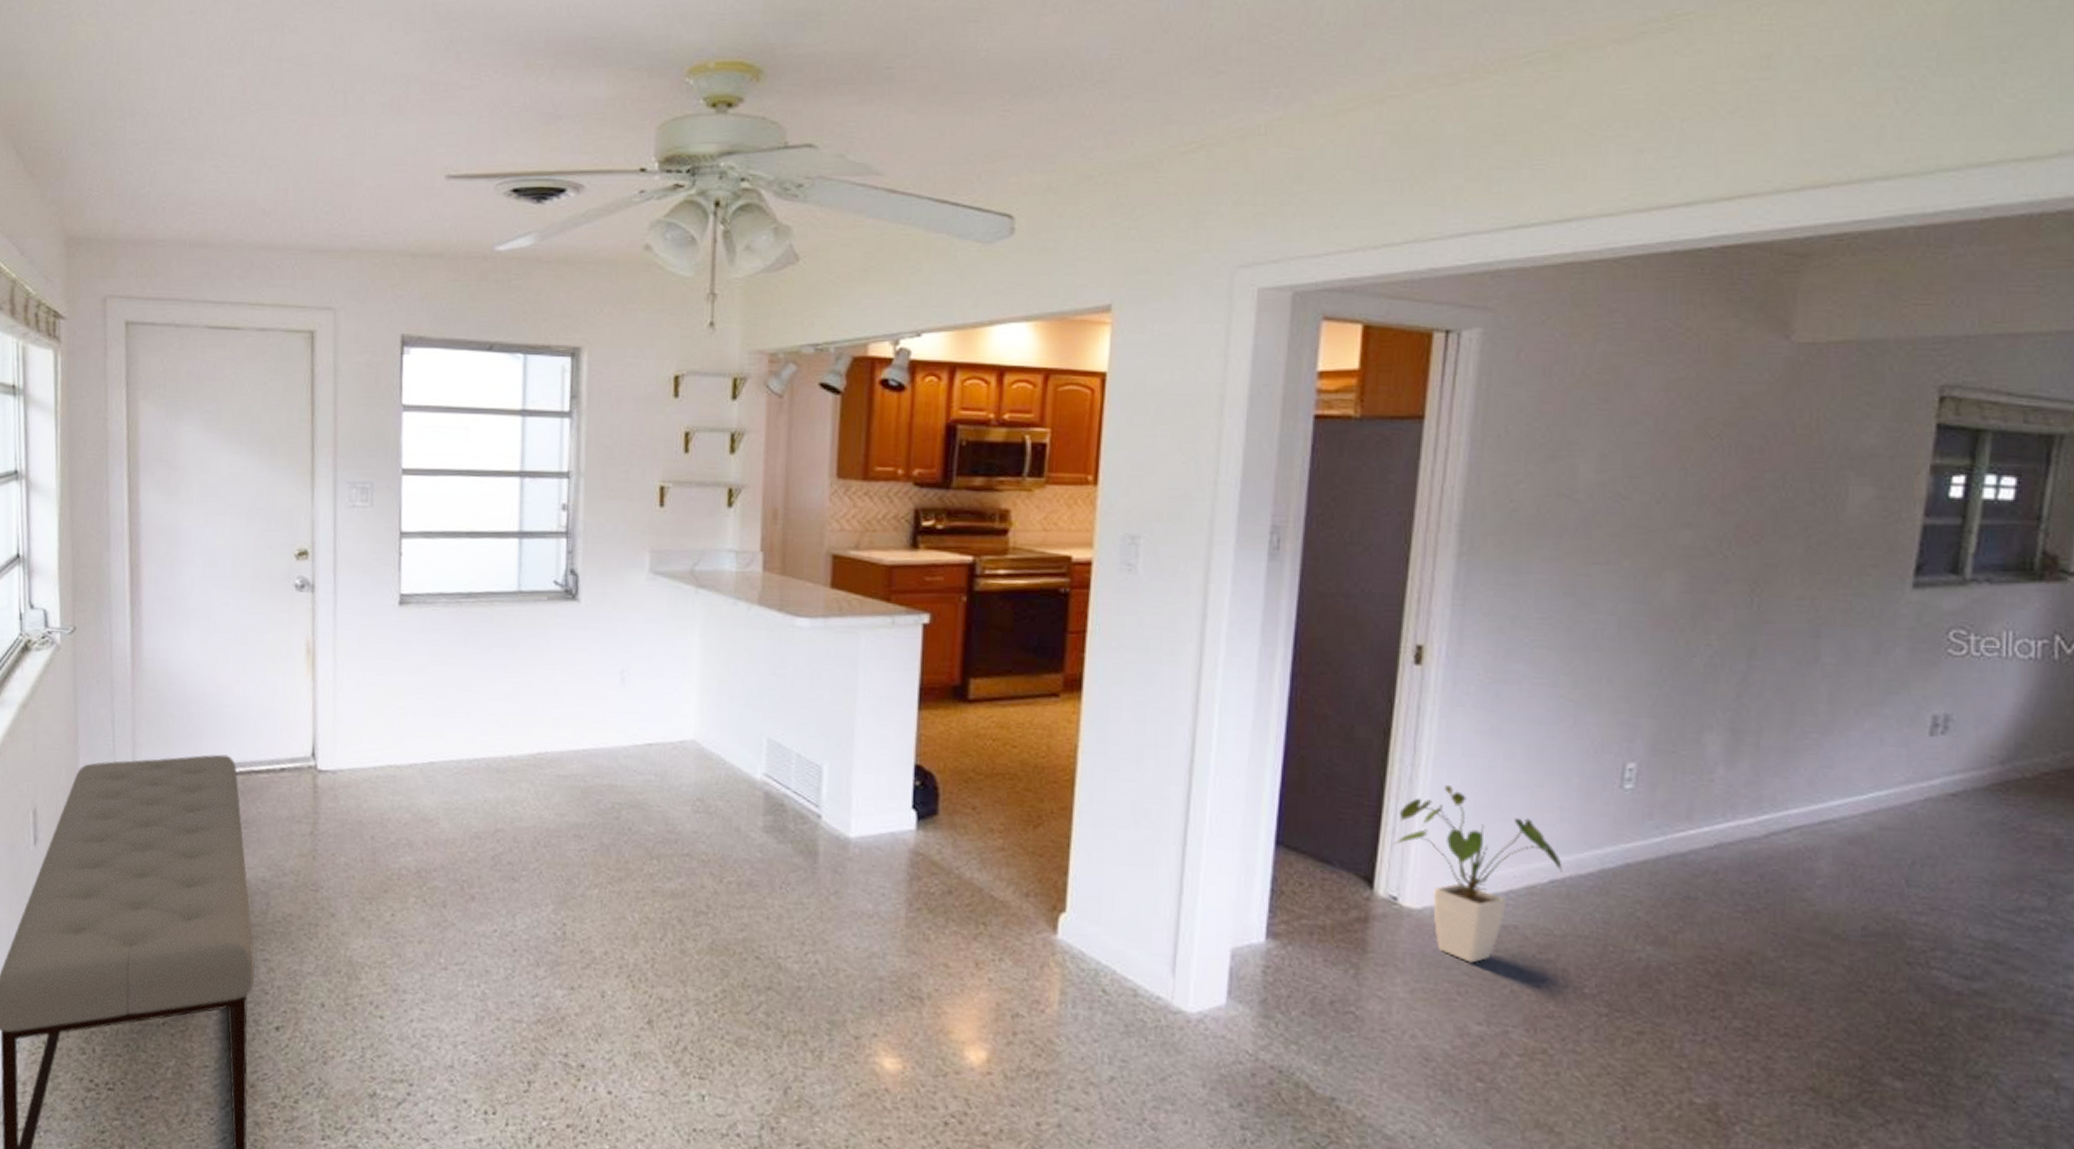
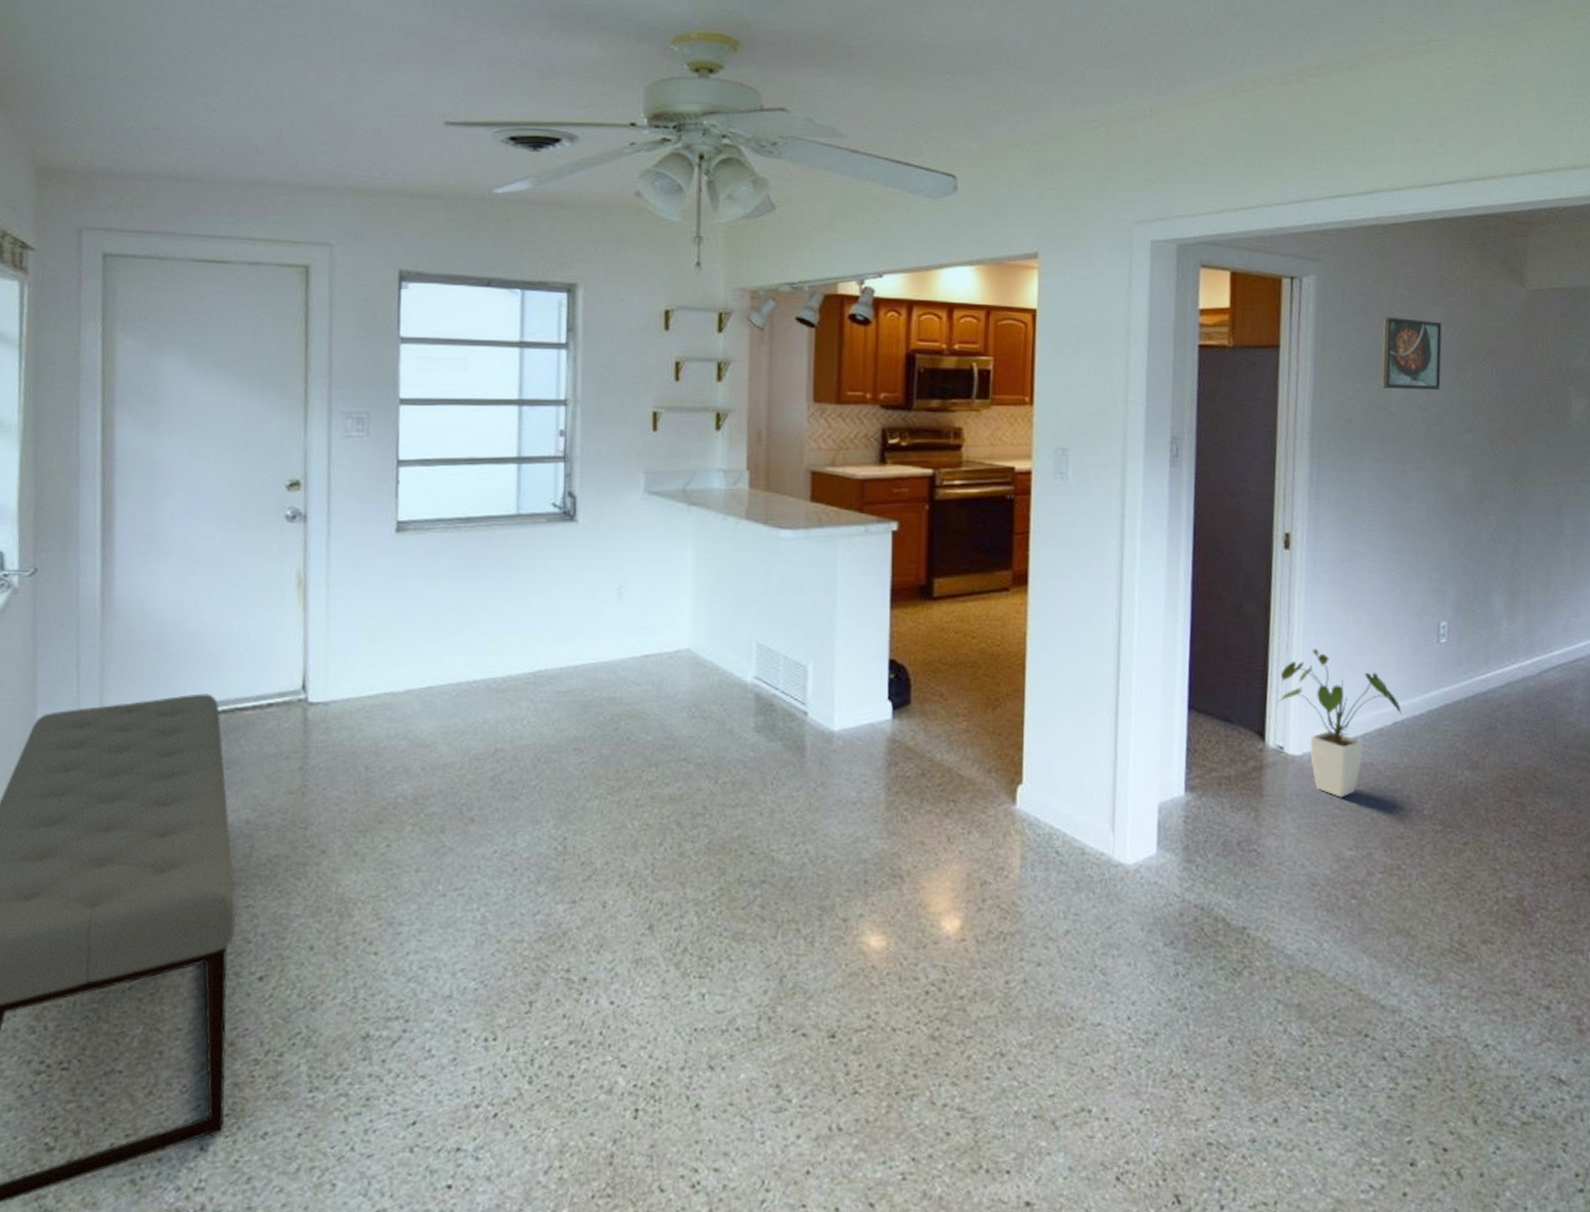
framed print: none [1566,379,1659,474] -> present [1382,316,1442,391]

